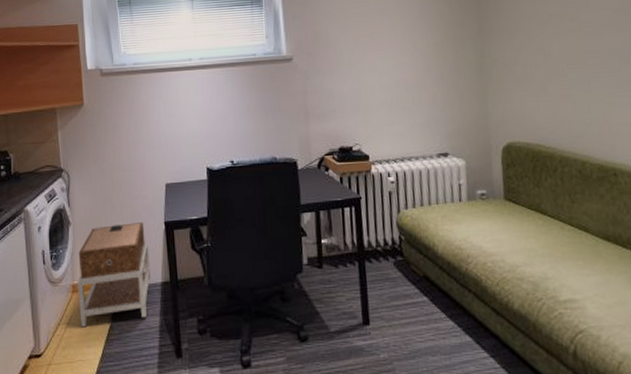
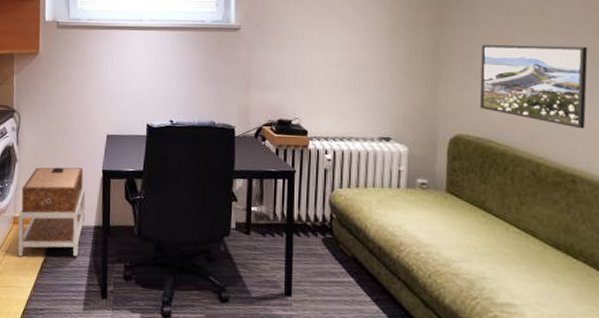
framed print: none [522,46,620,125] -> present [479,44,588,129]

